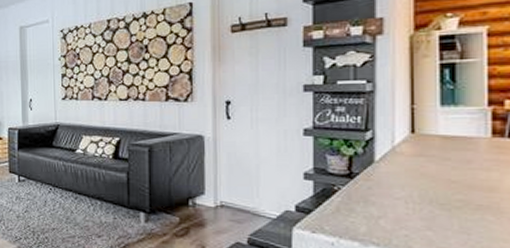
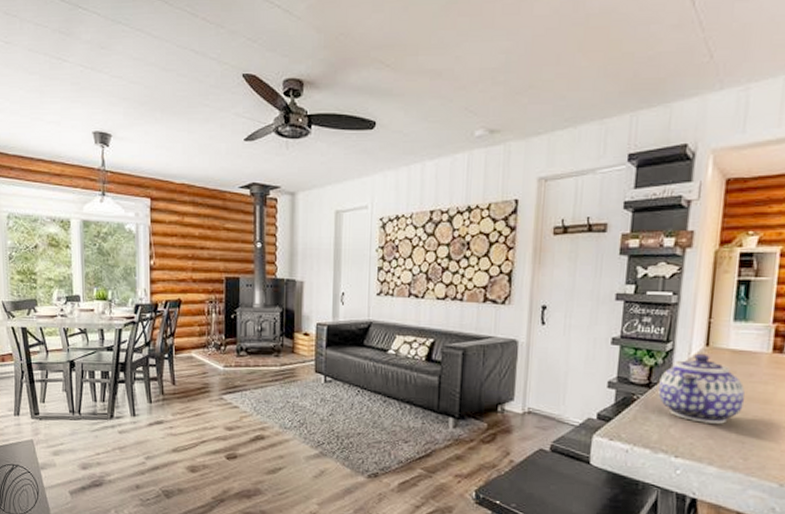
teapot: none [362,141,465,214] -> present [658,353,746,424]

